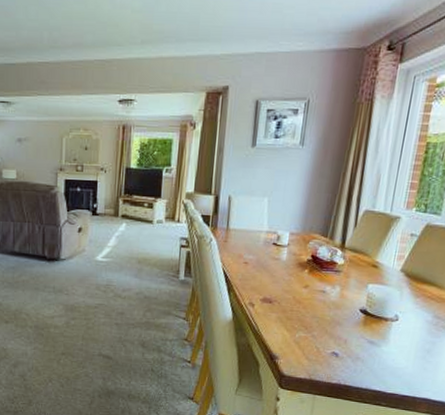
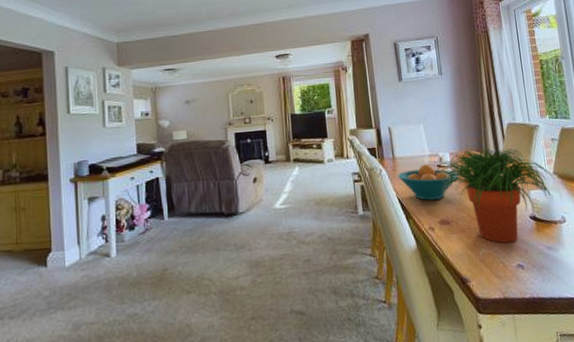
fruit bowl: none [227,240,293,278] -> present [397,164,458,201]
potted plant: none [270,233,402,331] -> present [437,148,556,243]

